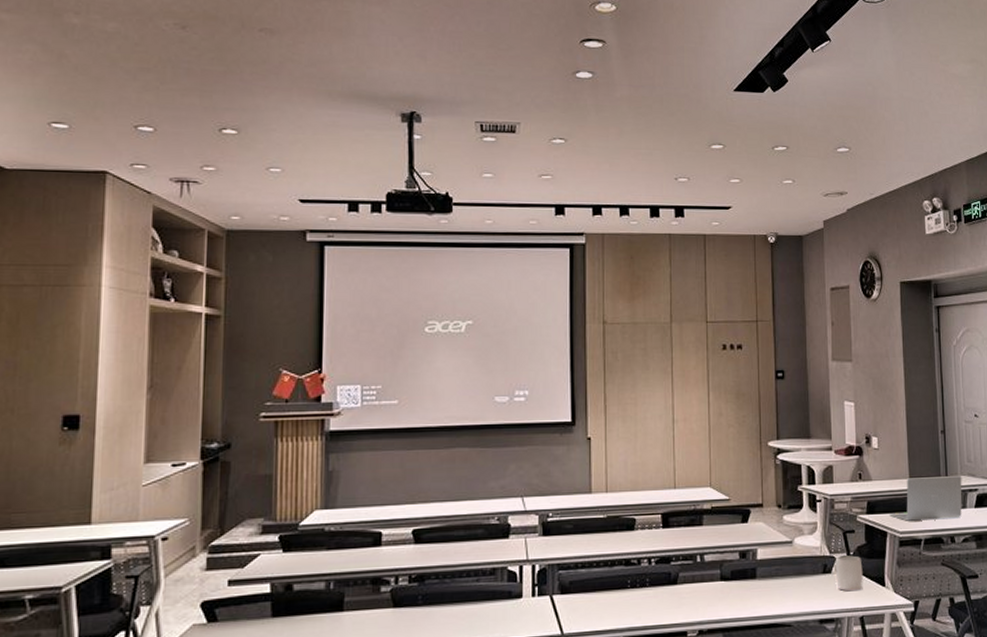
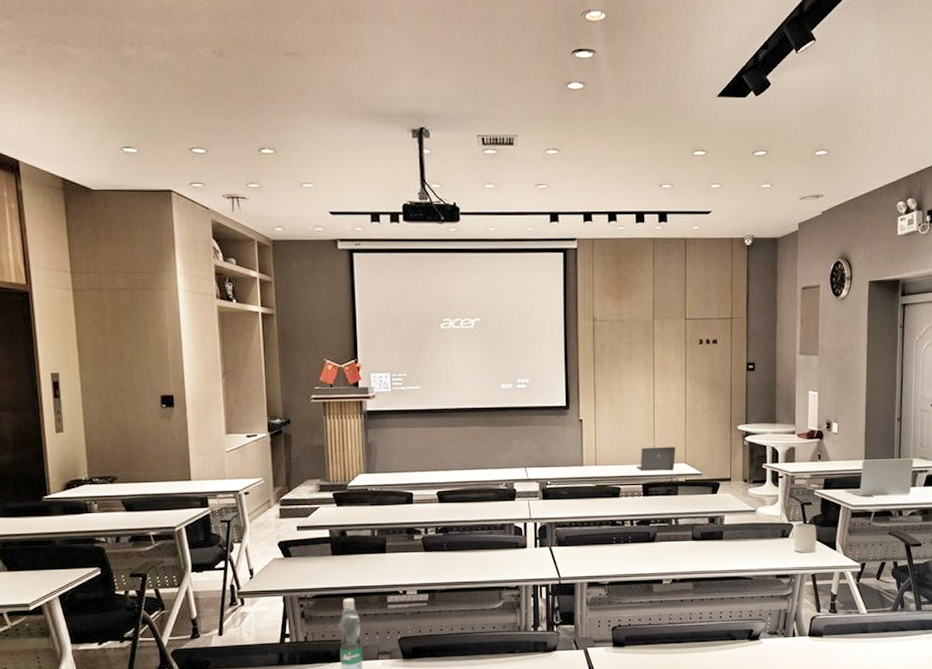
laptop: none [654,468,699,498] -> present [636,447,676,471]

